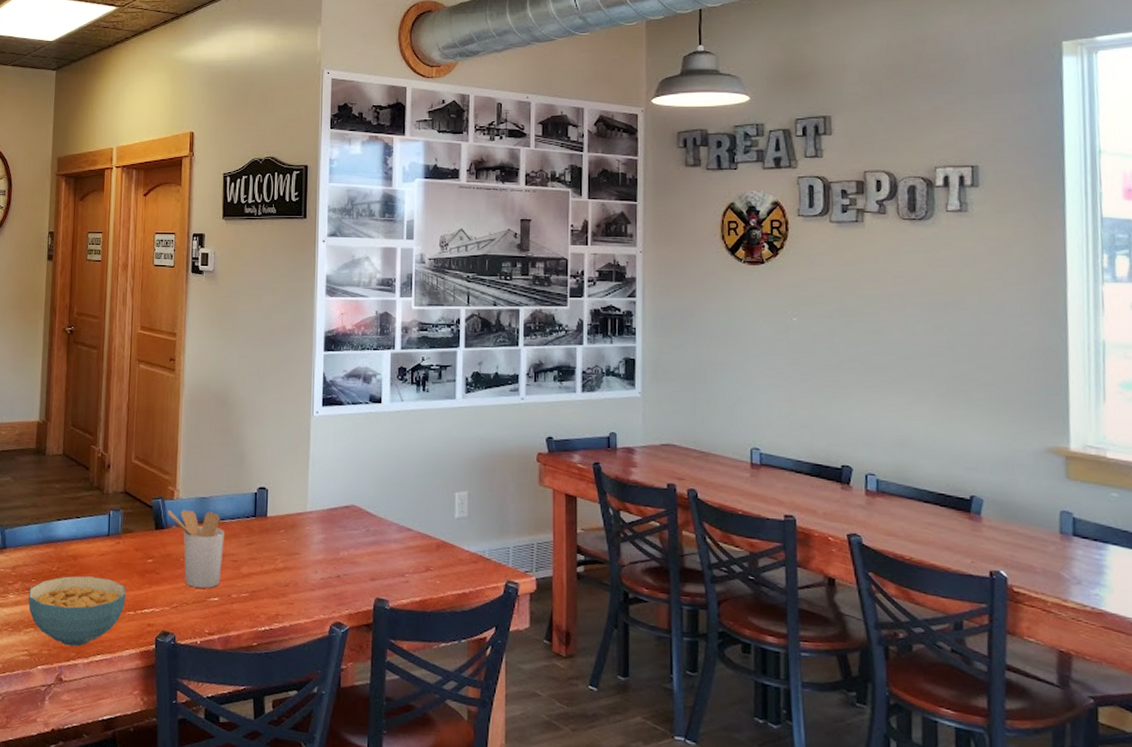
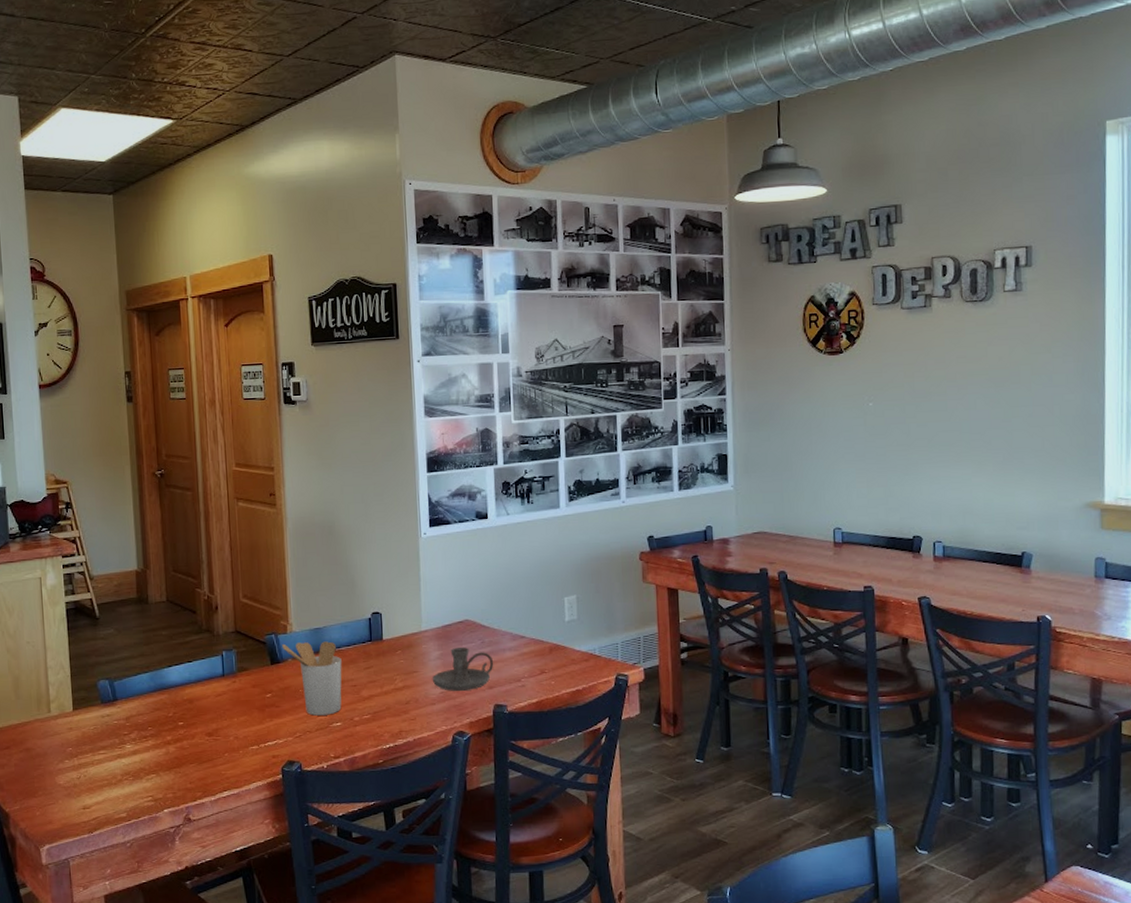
cereal bowl: present [28,576,126,647] -> none [146,717,248,787]
candle holder: none [313,532,378,580] -> present [432,646,494,691]

